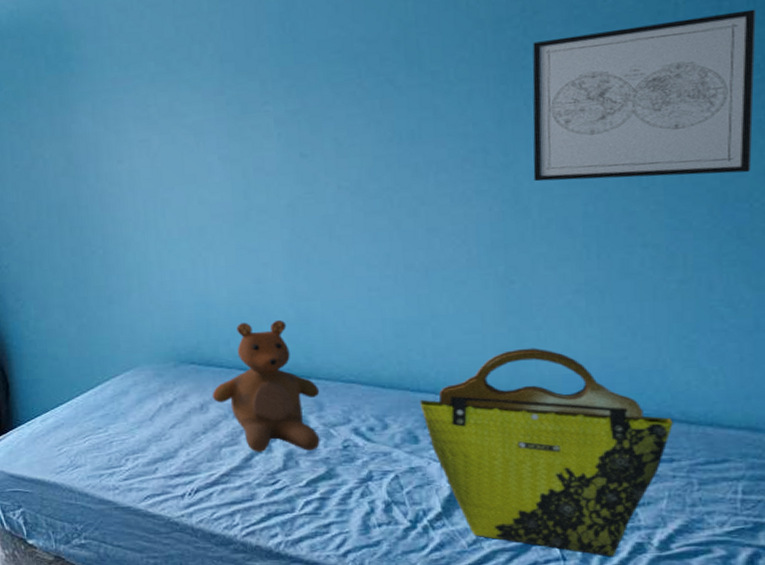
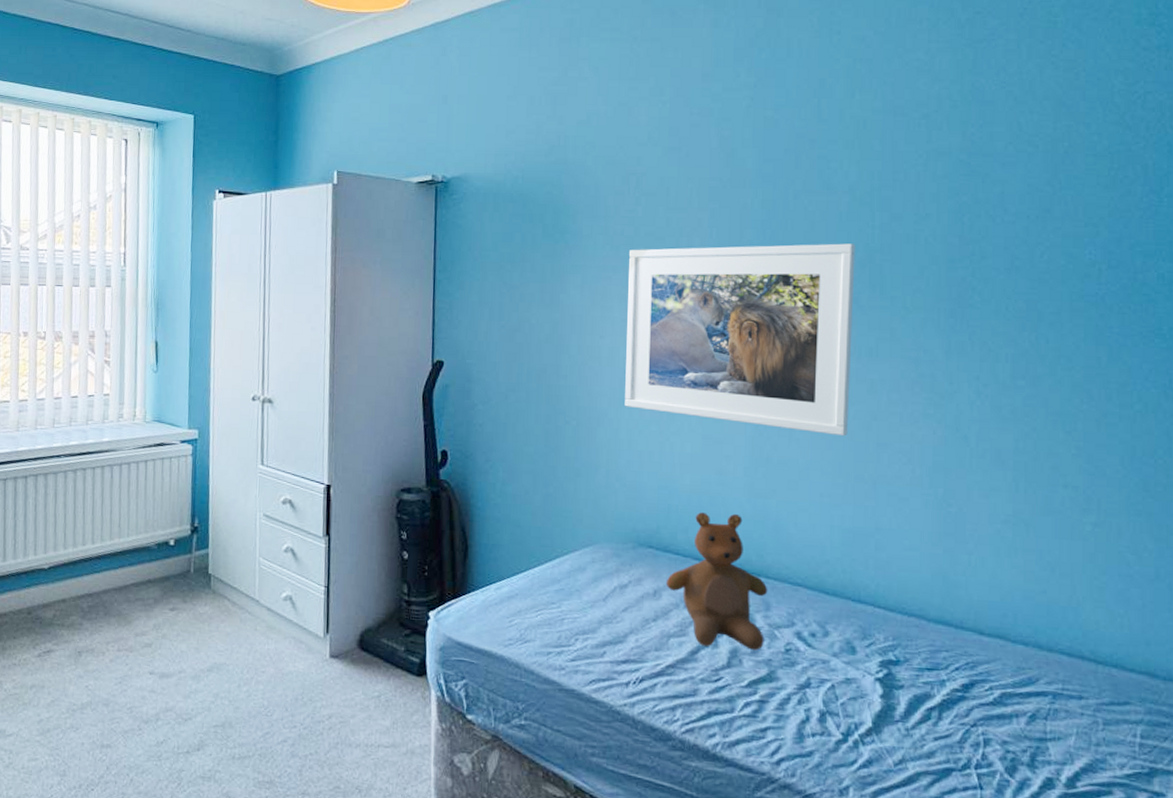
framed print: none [139,21,393,229] -> present [625,243,855,437]
tote bag: present [420,348,673,556] -> none [859,570,1083,789]
wall art: present [532,9,756,182] -> none [973,283,1164,430]

